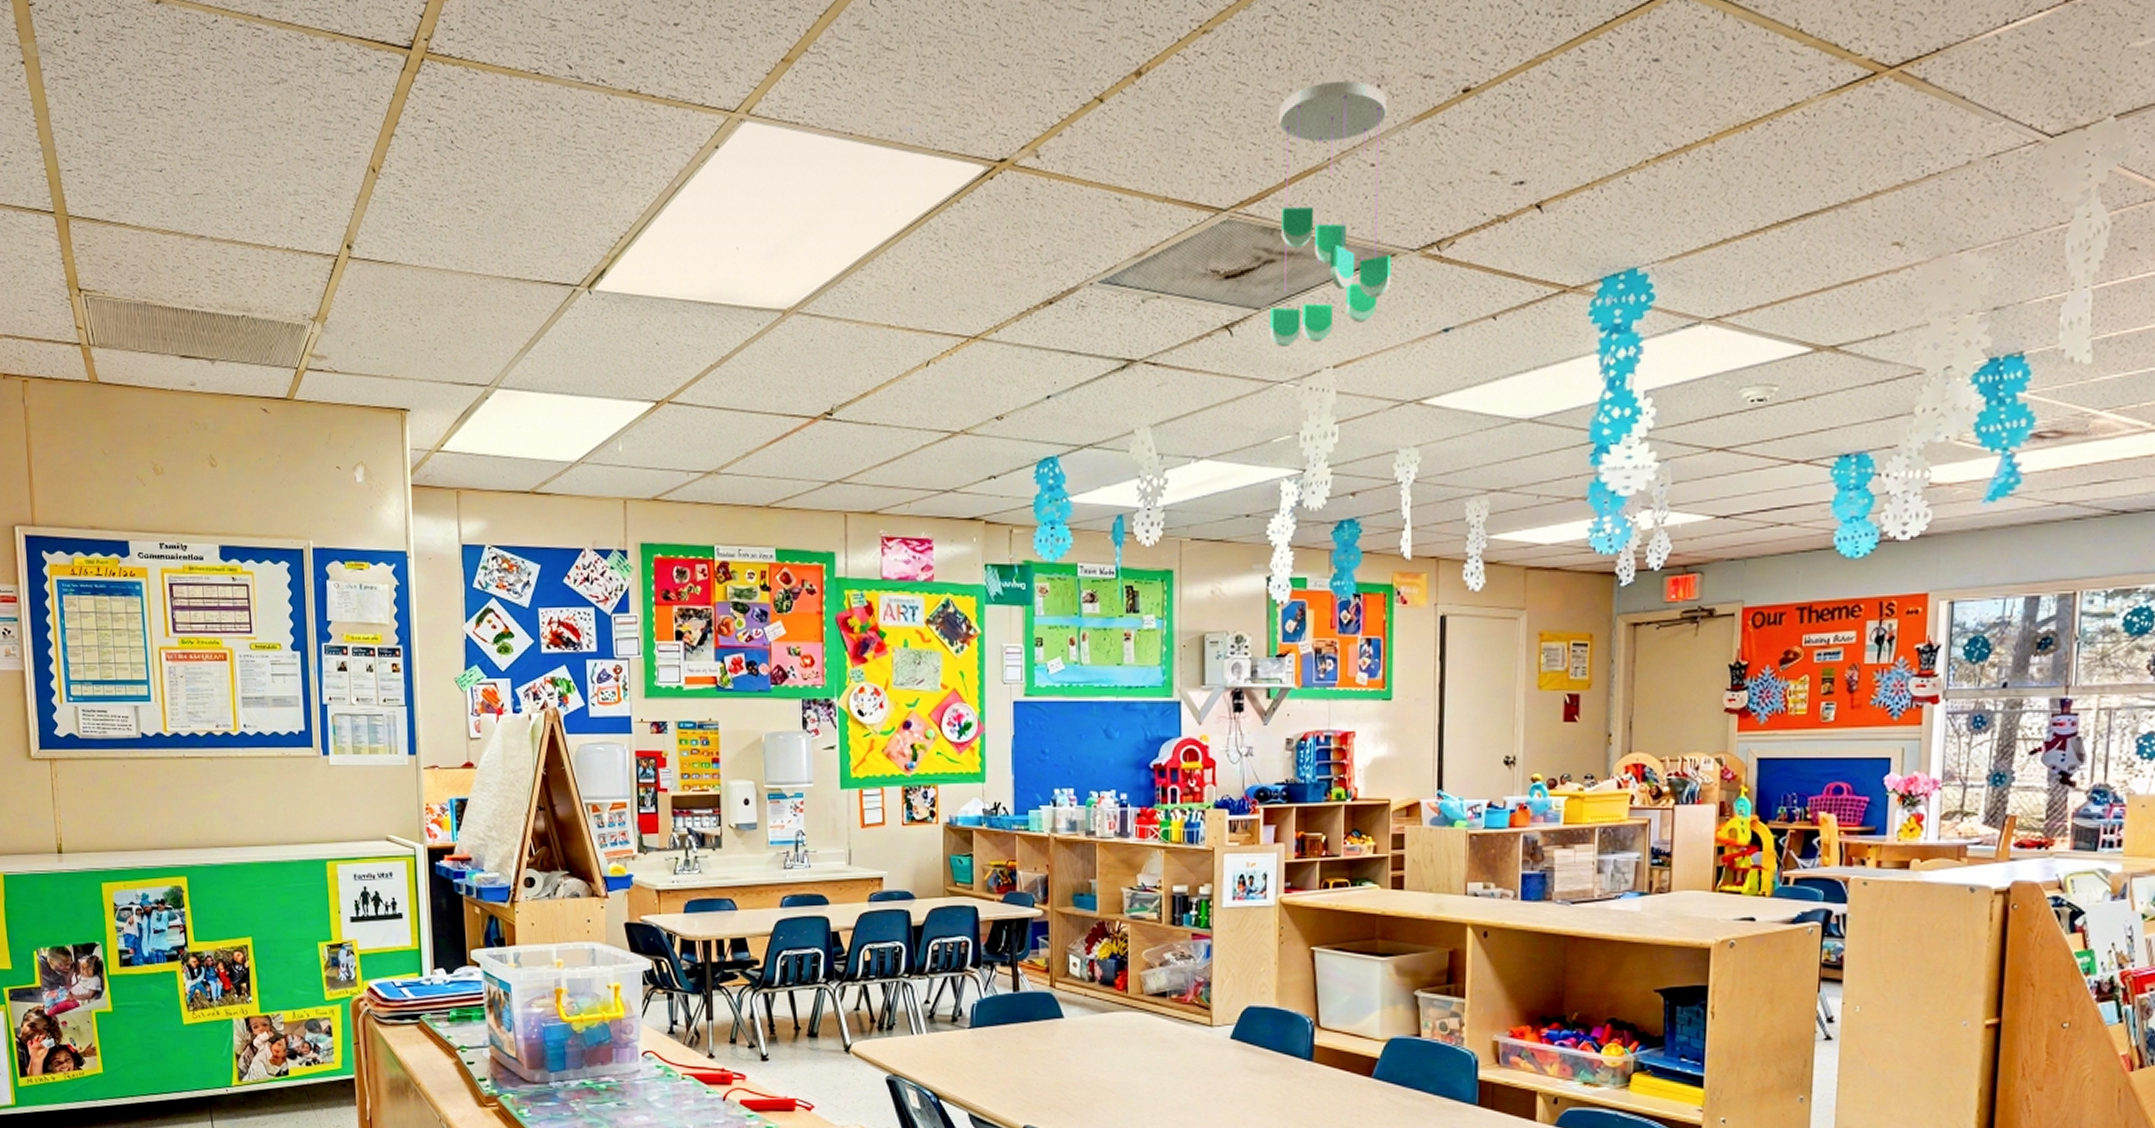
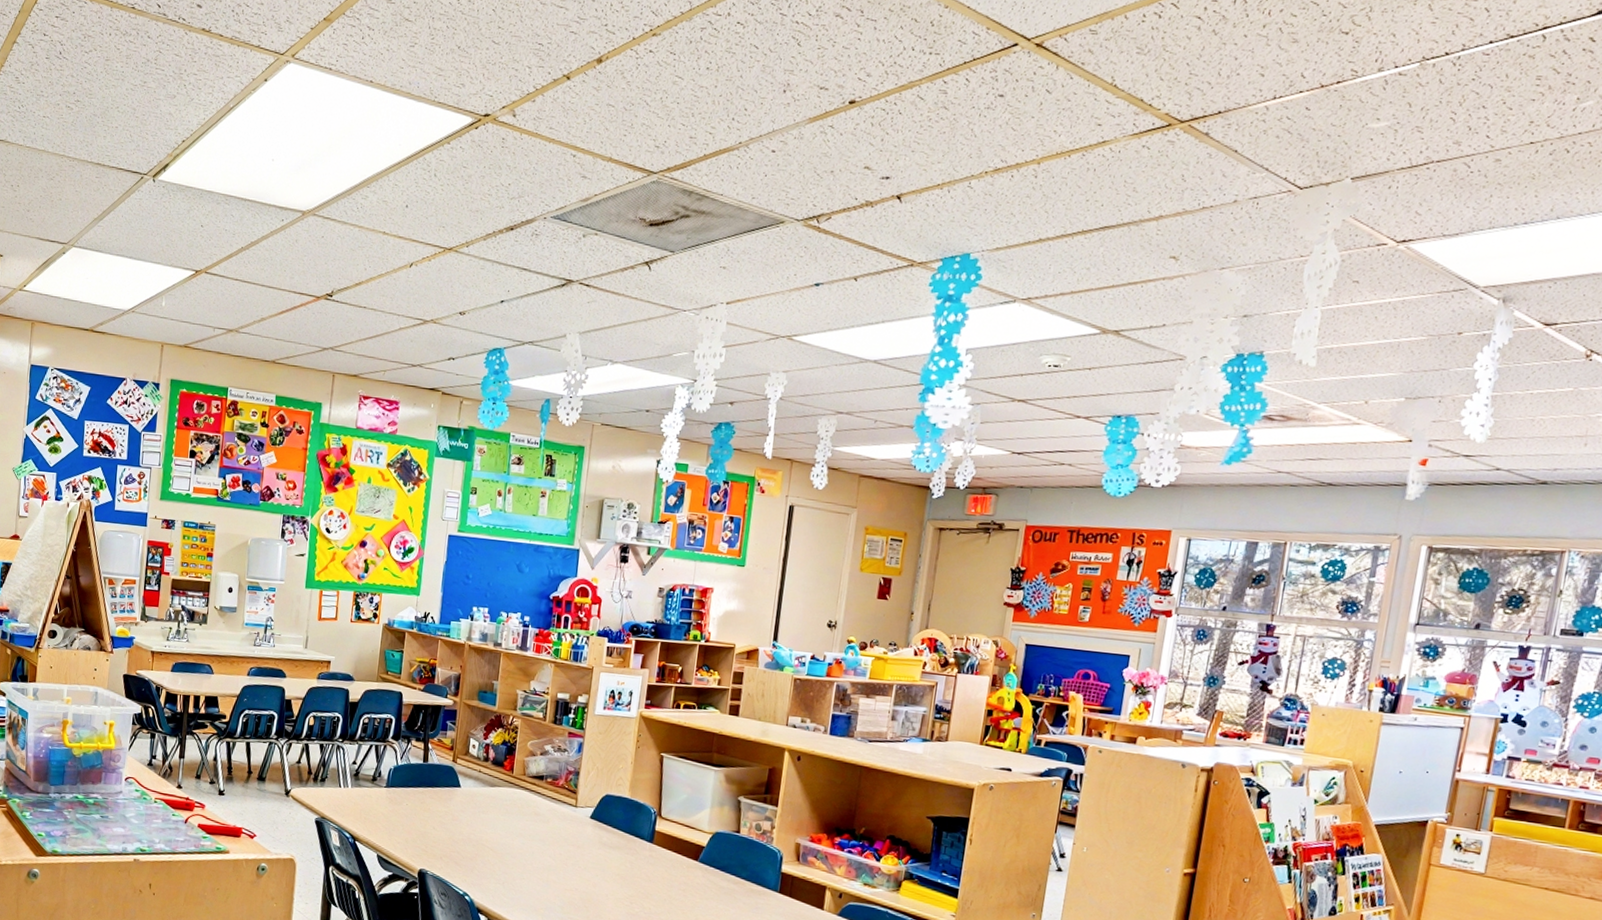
ceiling mobile: present [1268,81,1392,348] -> none [679,84,790,284]

